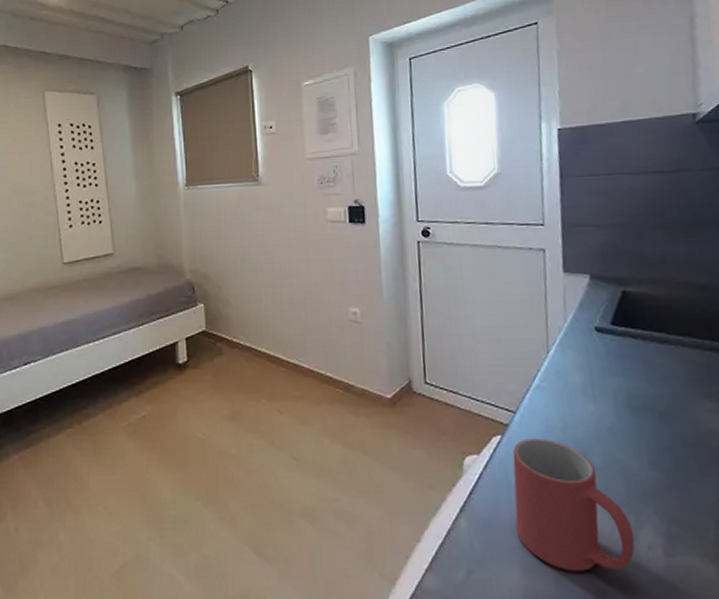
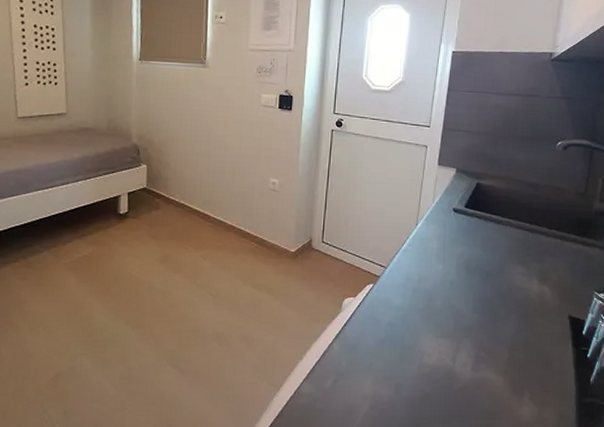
mug: present [512,438,635,572] -> none [374,287,454,381]

